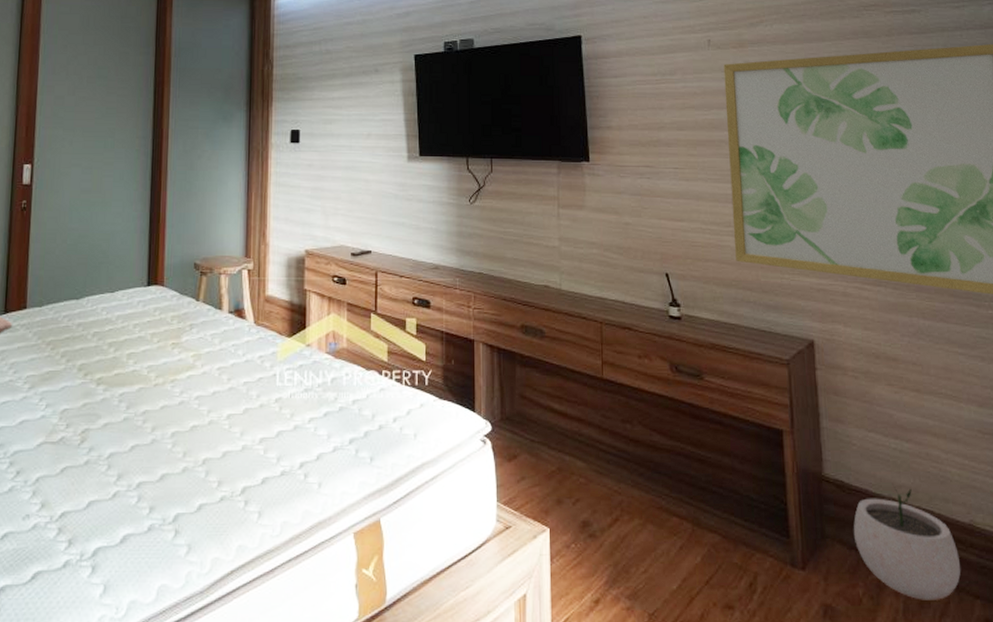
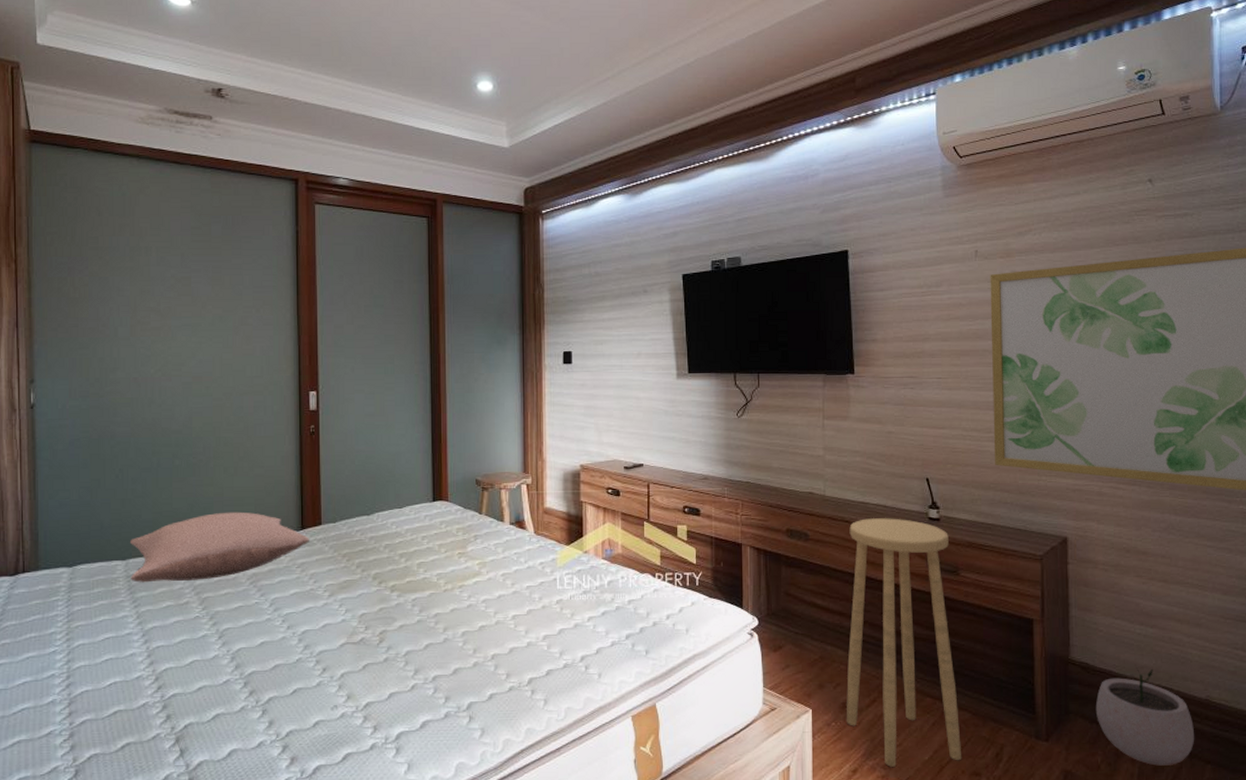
stool: none [586,315,713,597] -> present [846,518,962,767]

